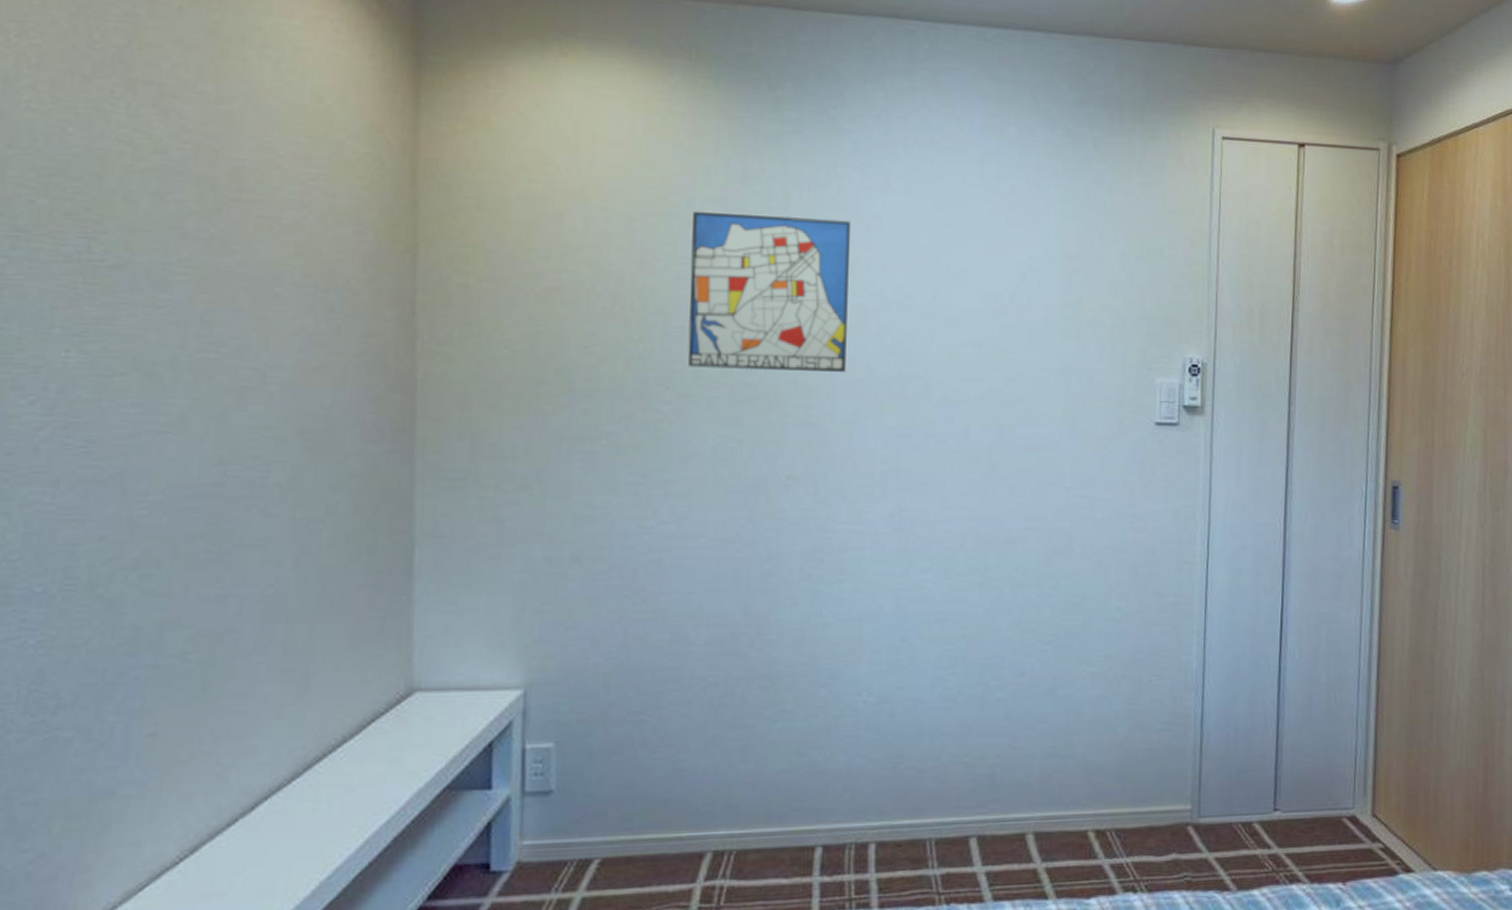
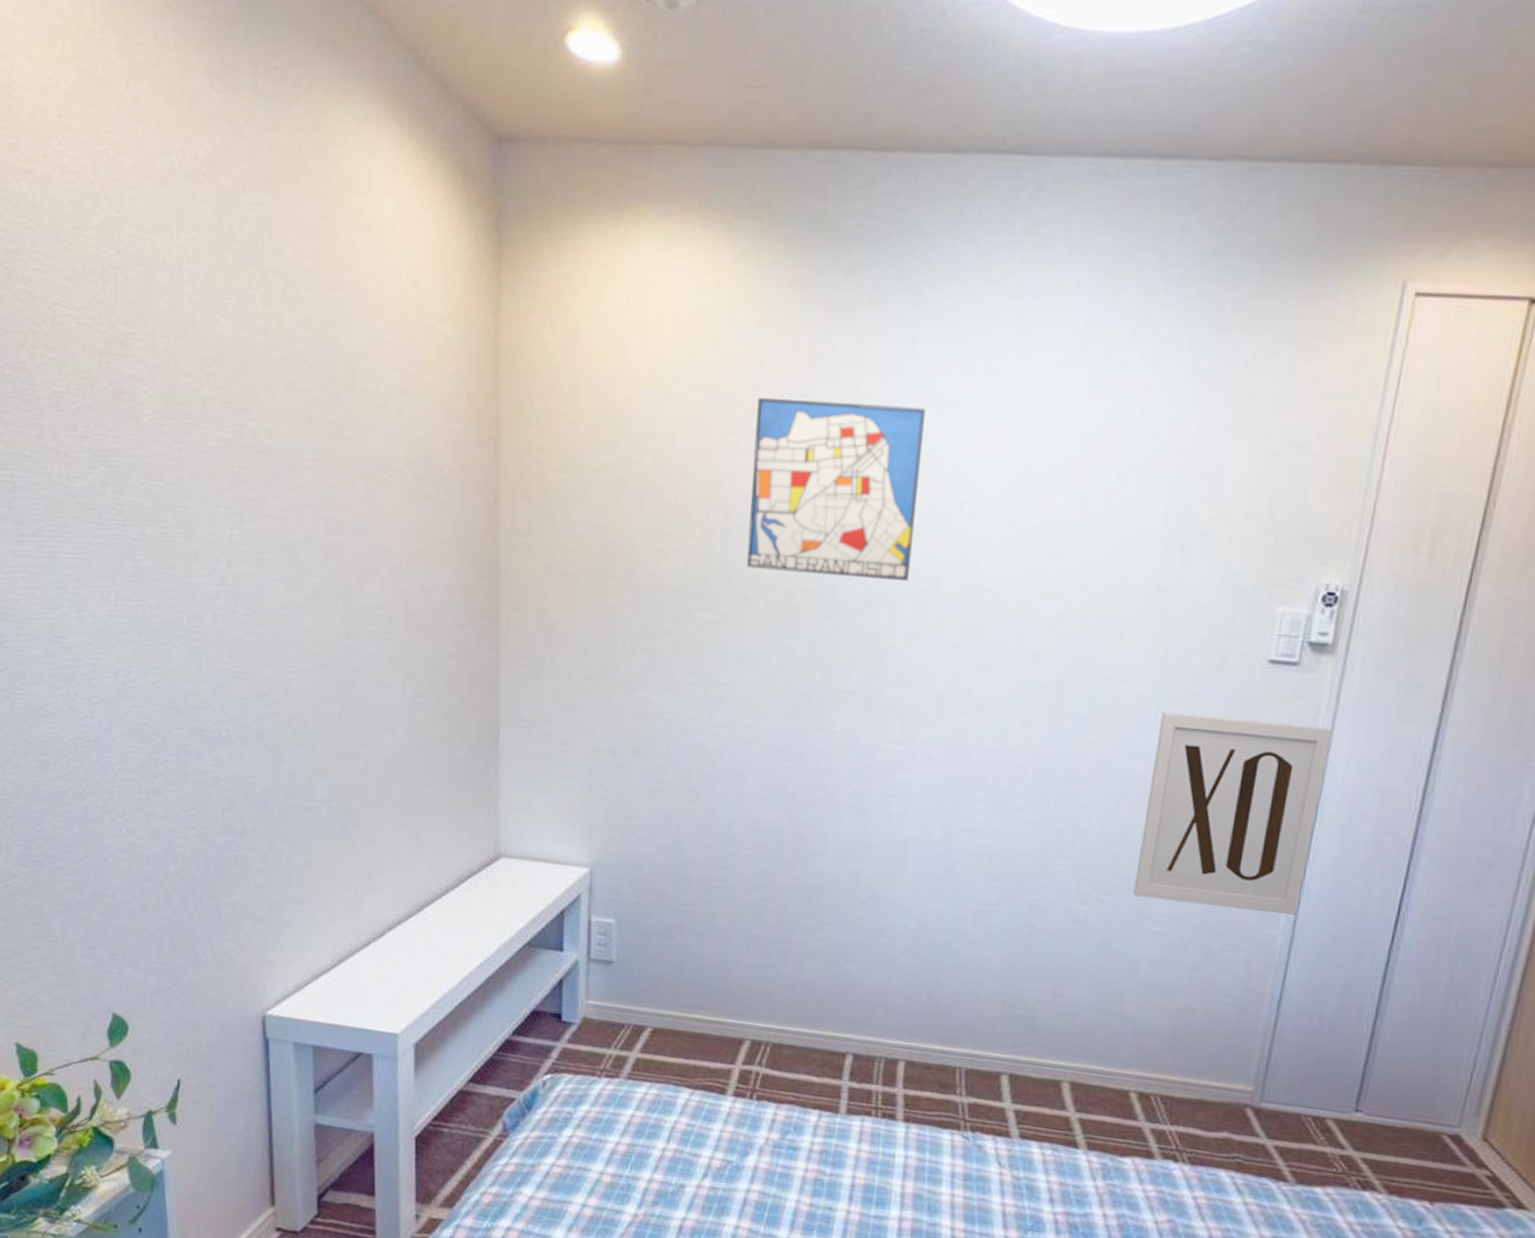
wall art: none [1070,472,1211,642] -> present [1133,711,1333,915]

